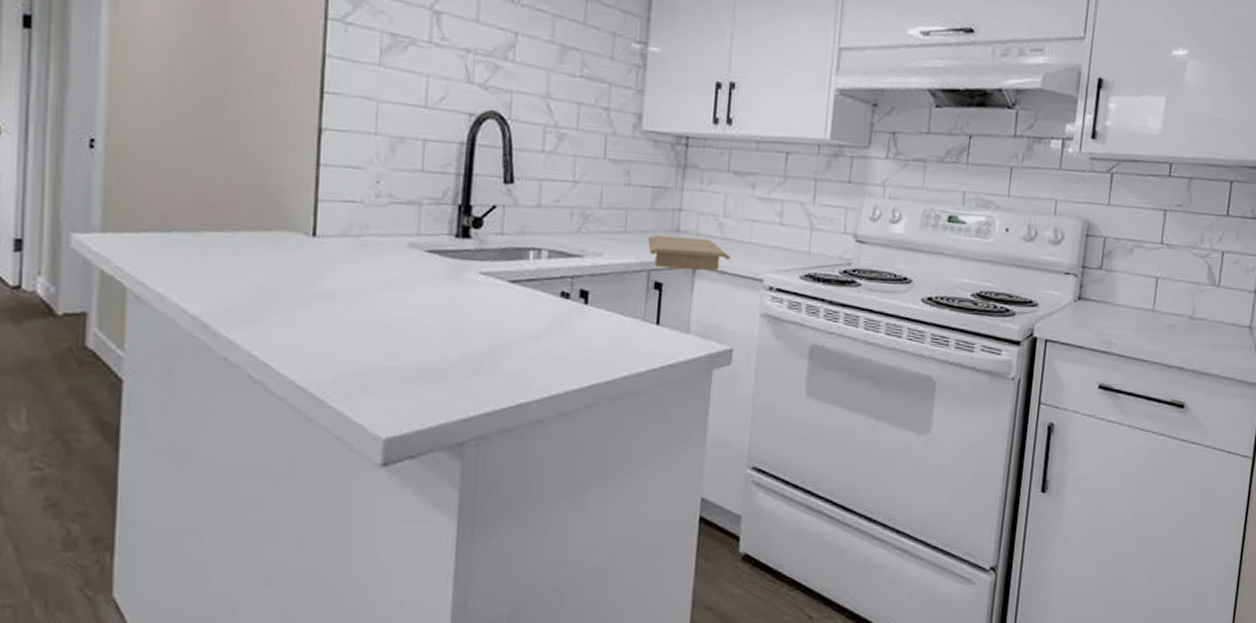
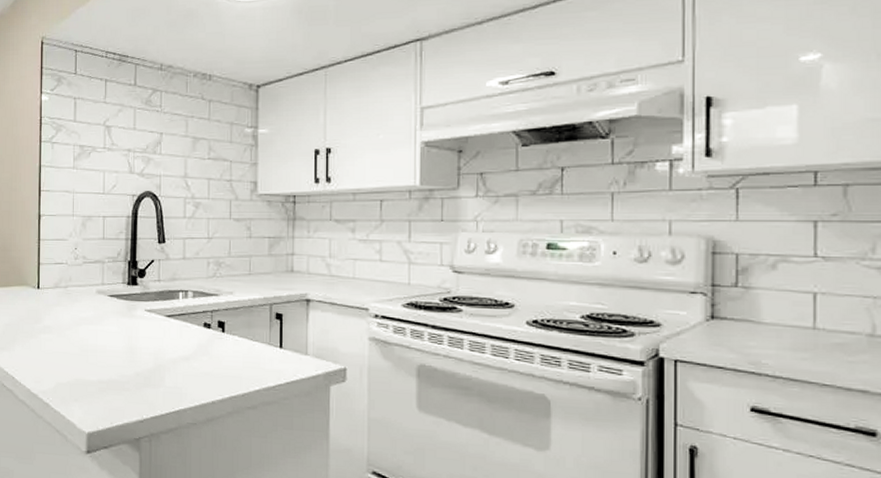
cutting board: present [647,234,731,271] -> none [267,275,339,302]

